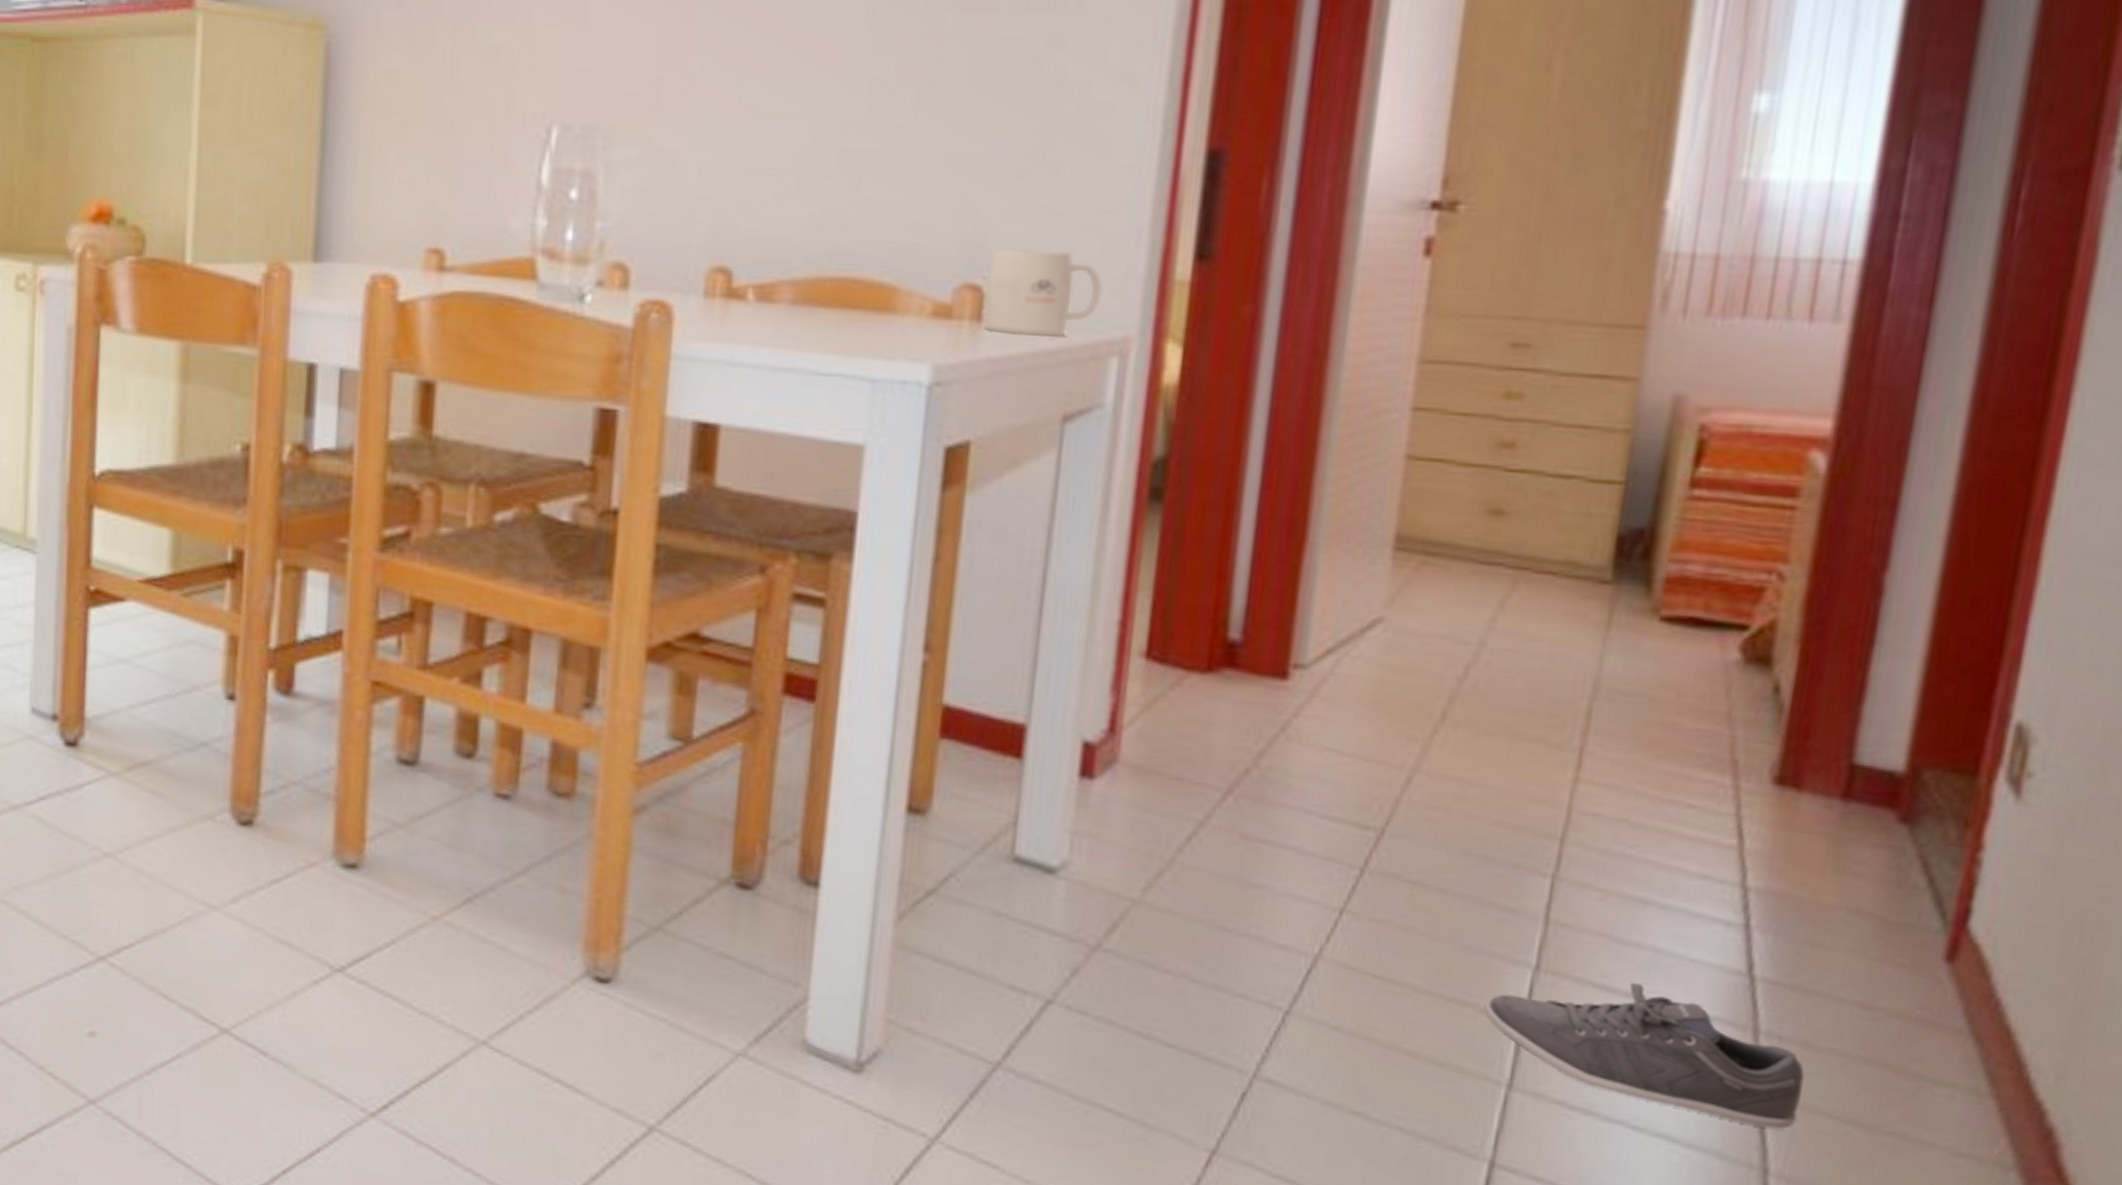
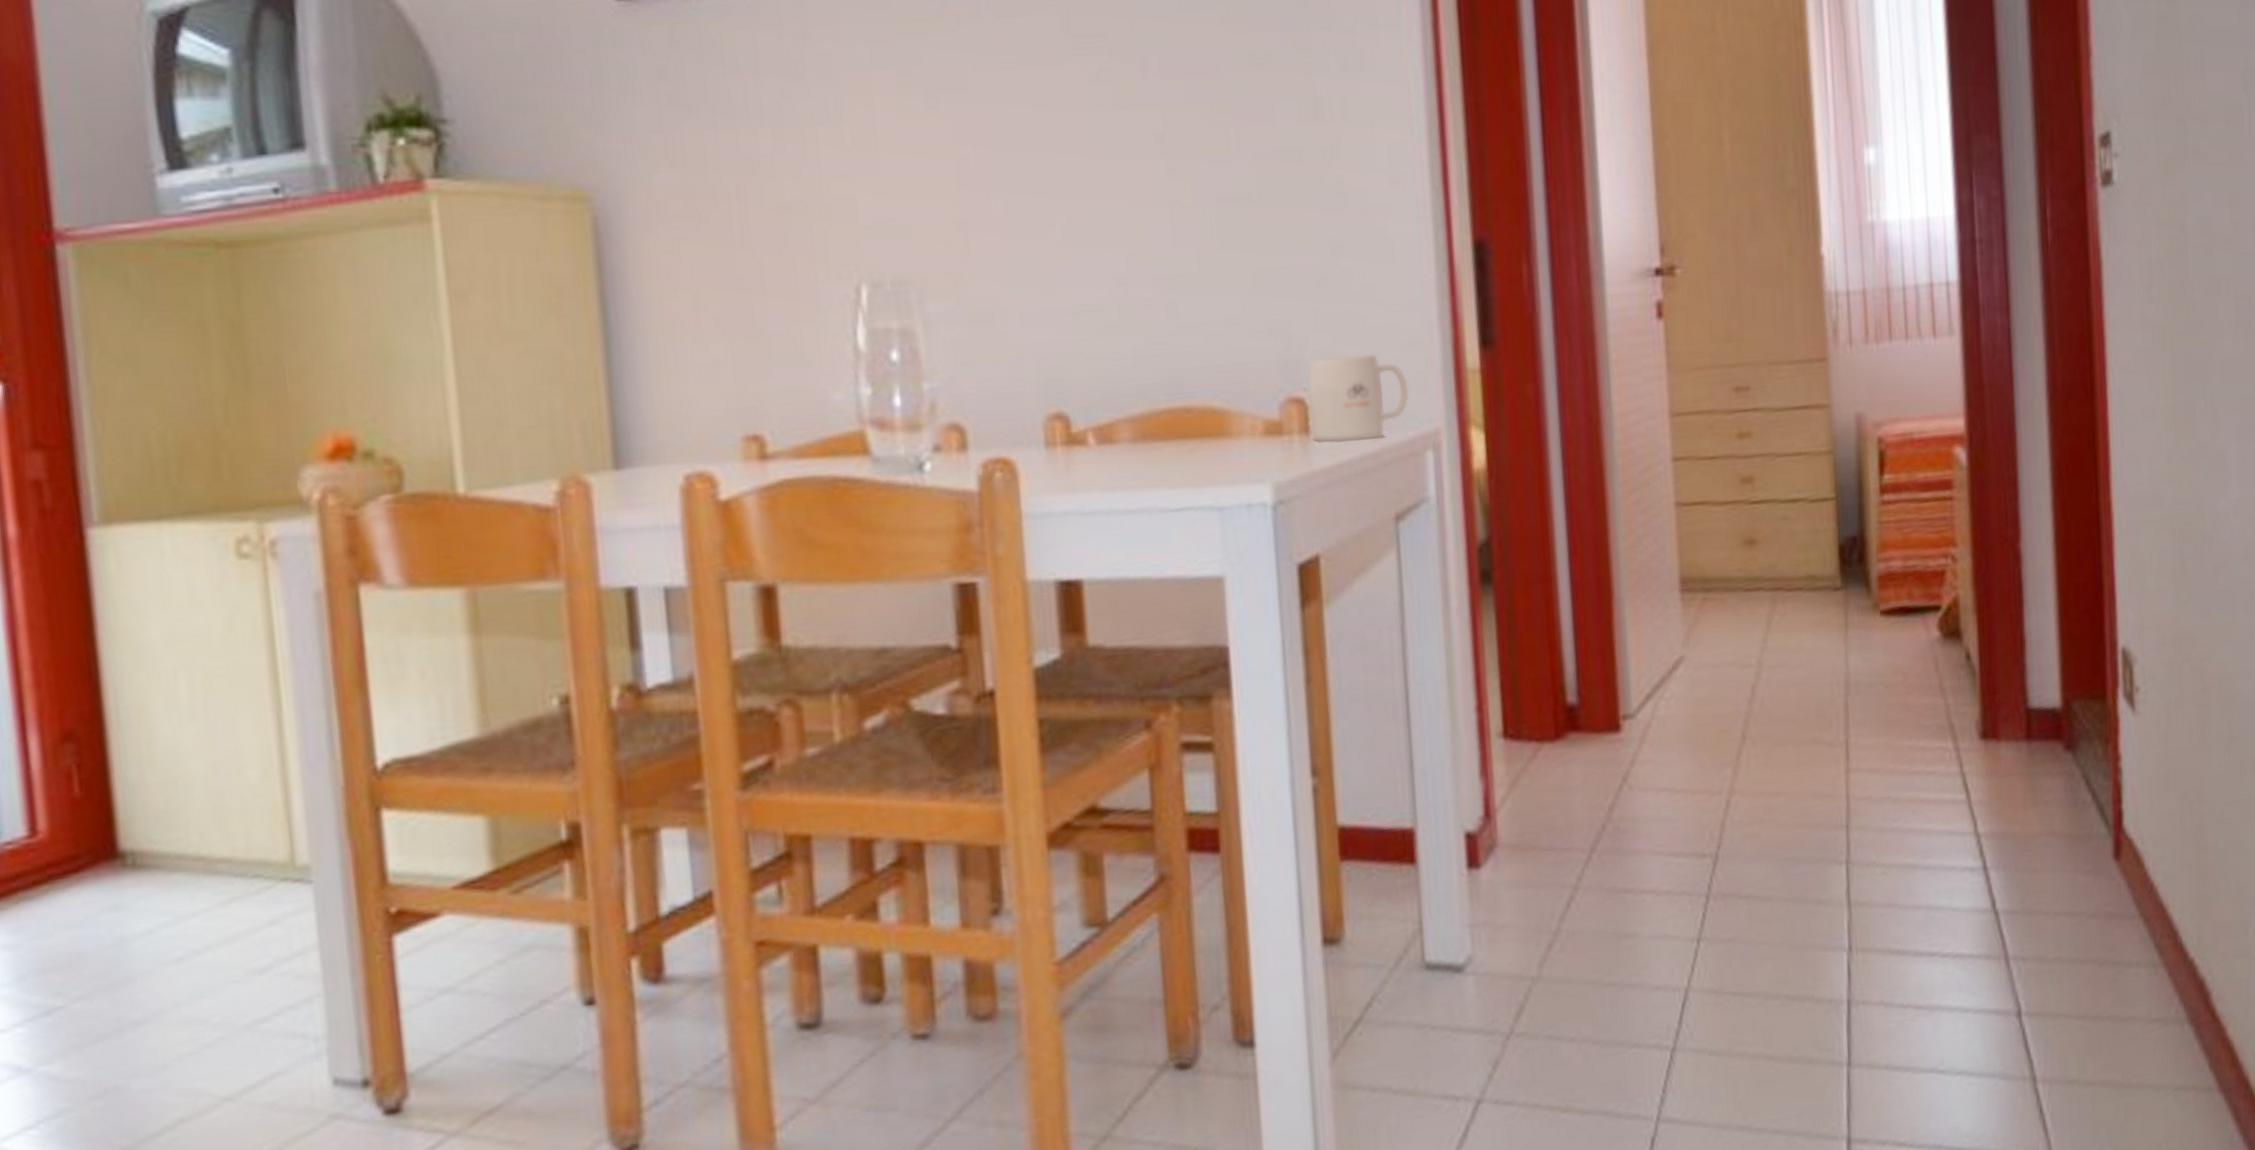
shoe: present [1484,982,1805,1129] -> none [1818,941,2047,1045]

